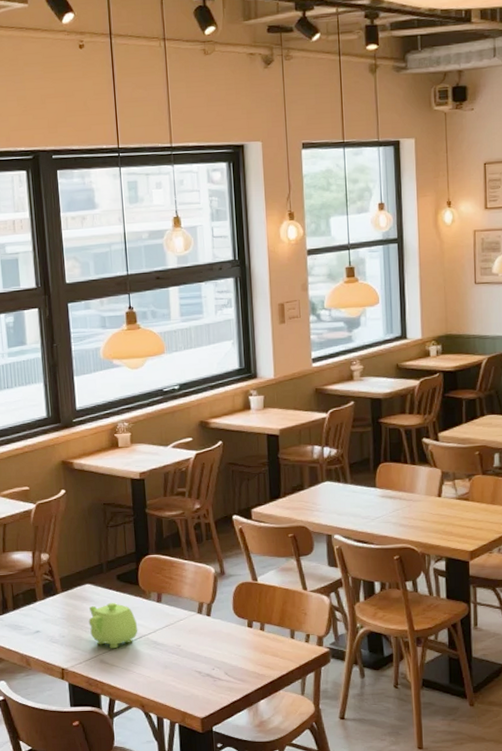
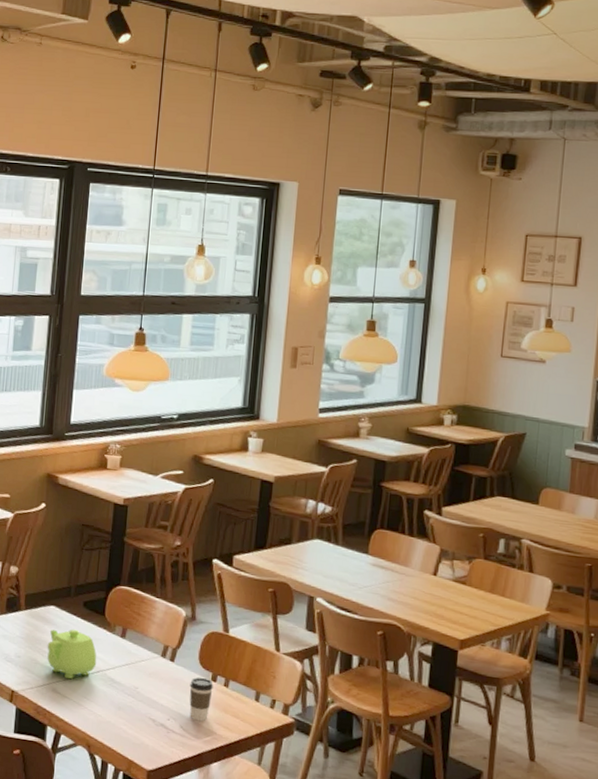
coffee cup: none [228,625,250,666] -> present [189,677,213,722]

